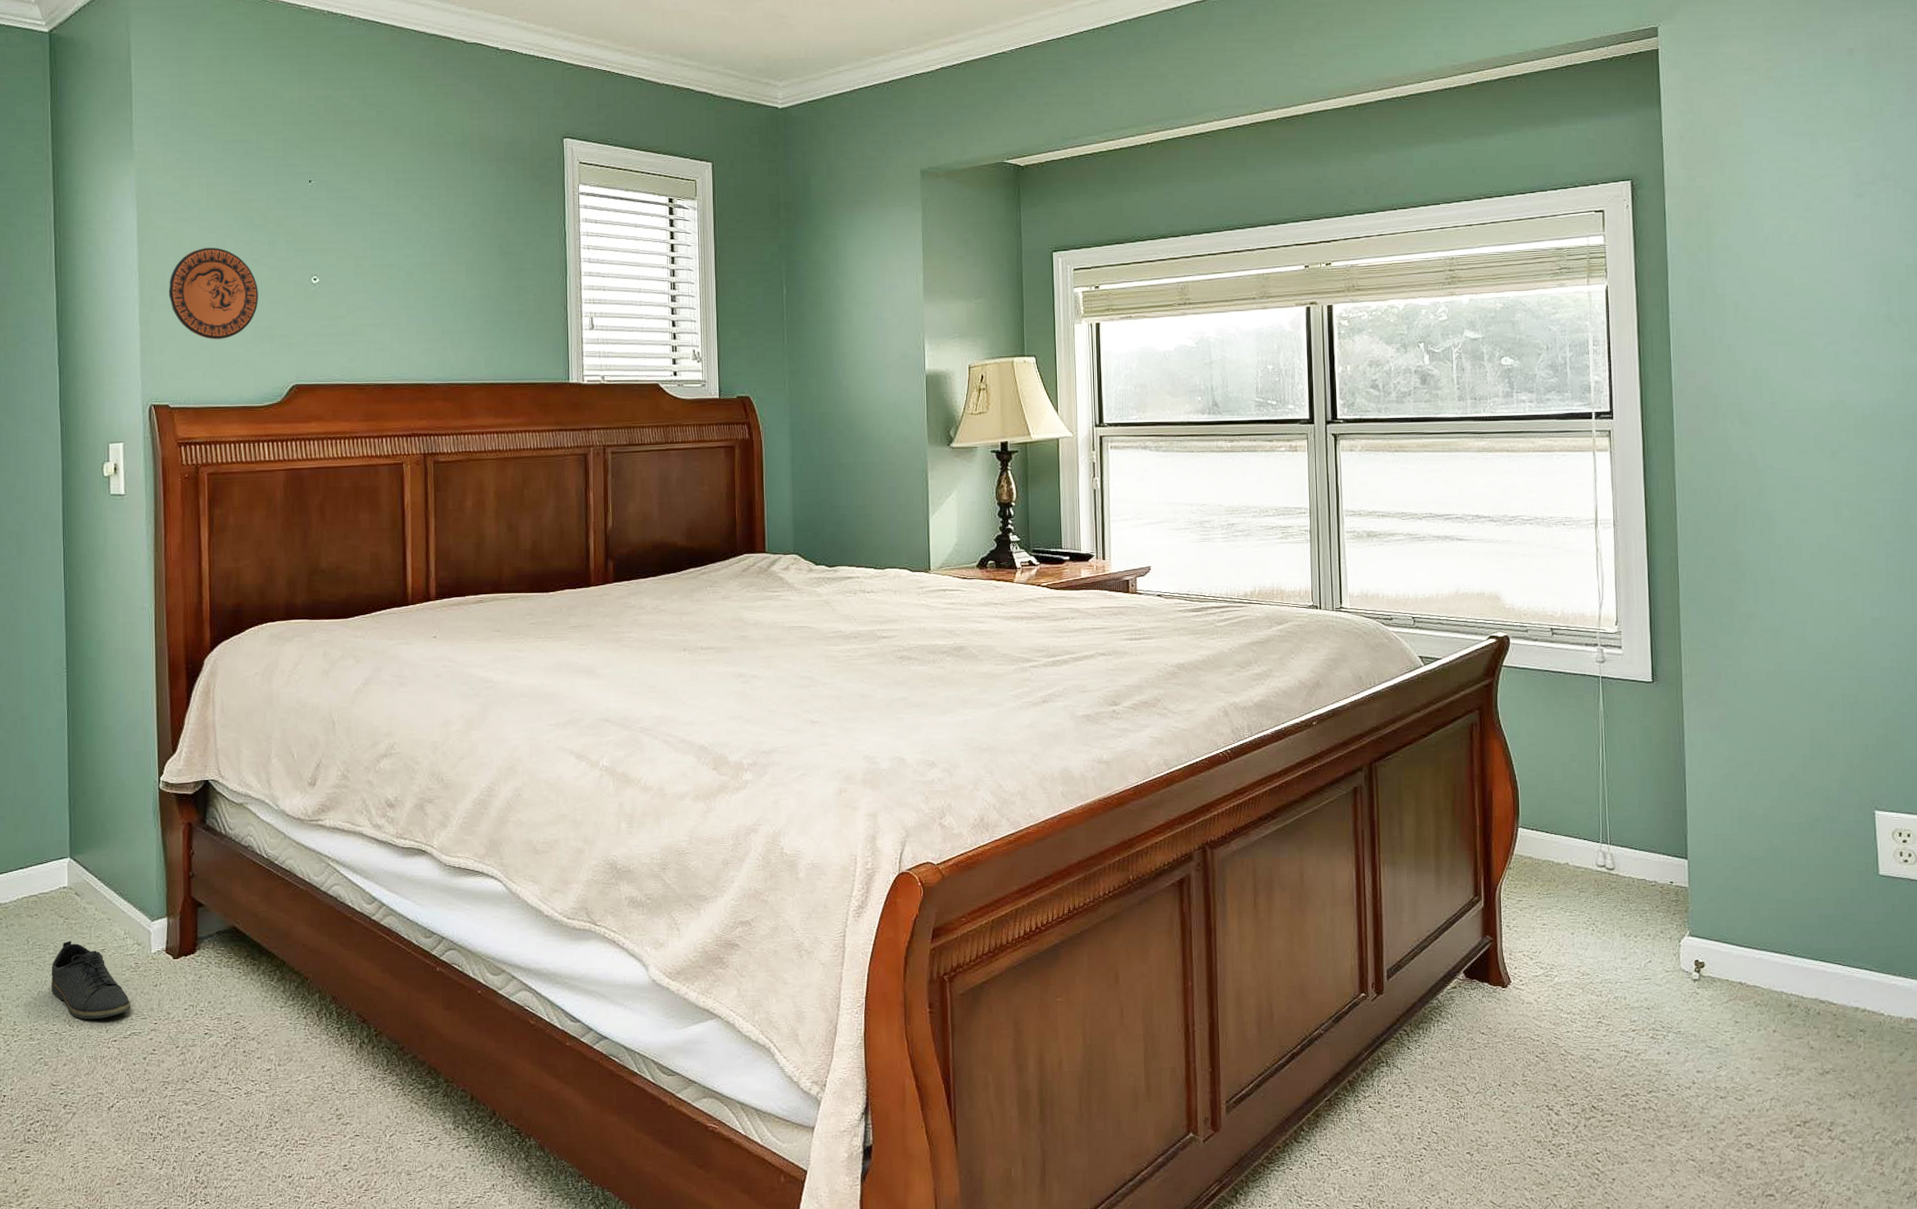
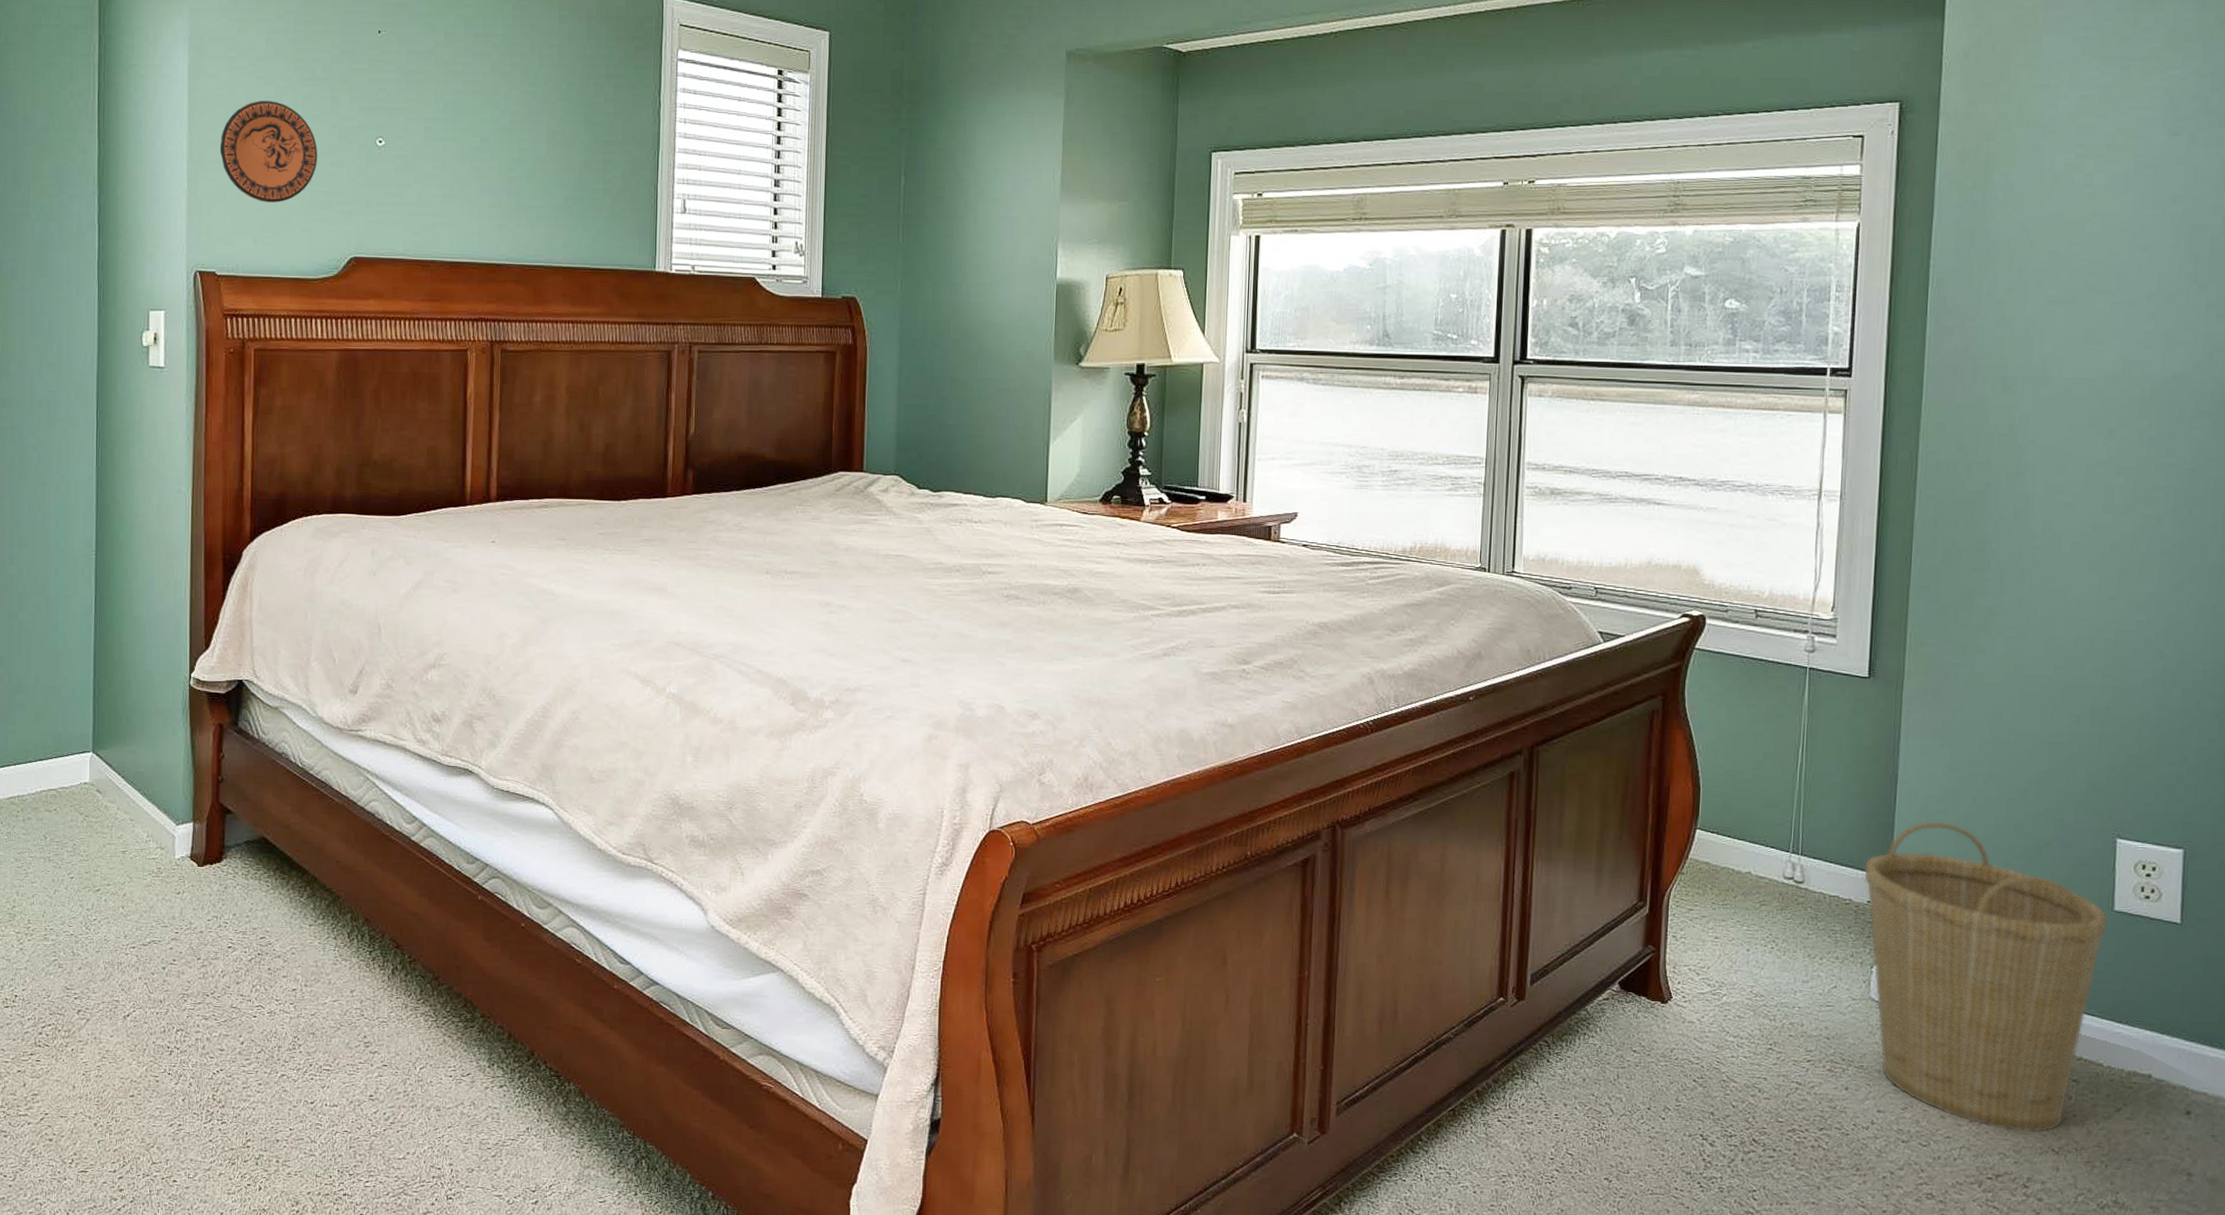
shoe: present [51,940,131,1020] -> none [68,839,152,924]
basket: none [1665,806,1875,1081] -> present [1864,821,2107,1133]

